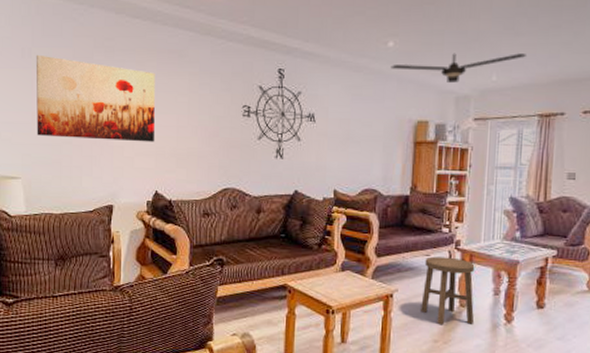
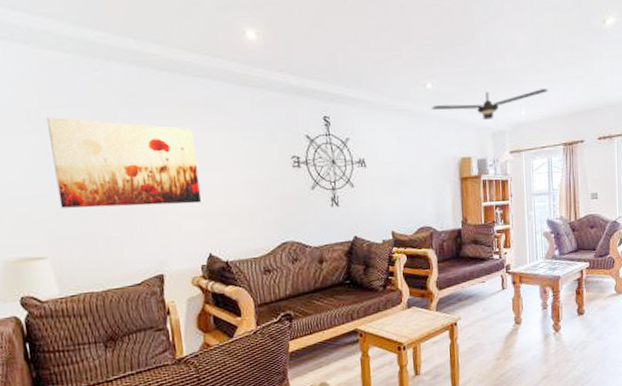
stool: present [421,256,475,325] -> none [481,281,529,344]

